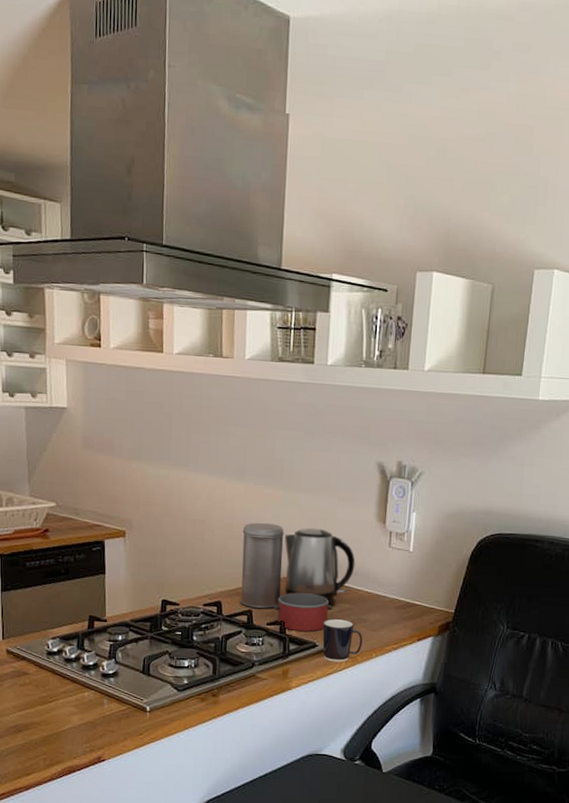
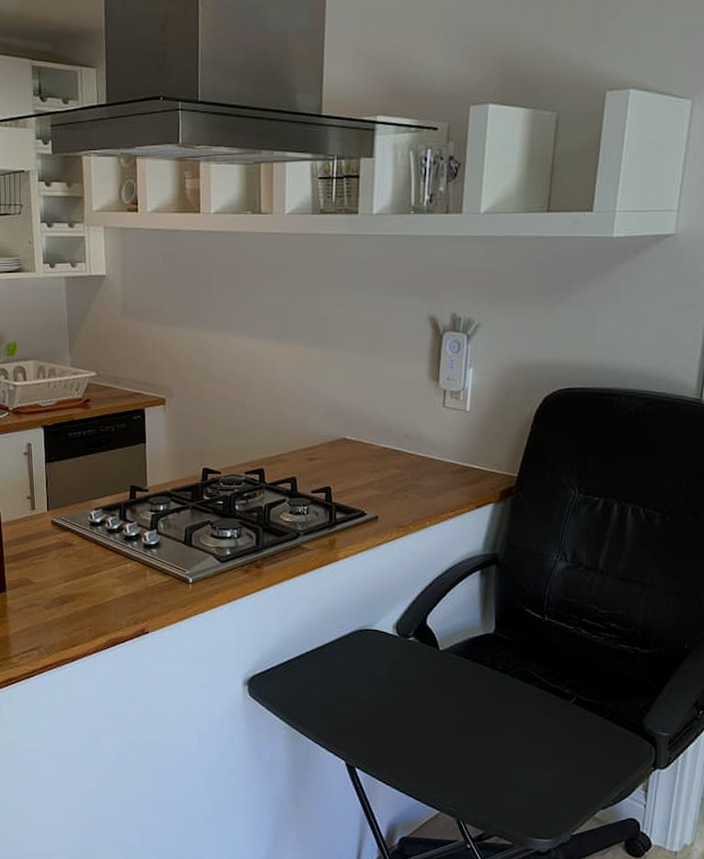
canister: present [240,523,284,609] -> none [283,385,329,476]
cooking pot: present [273,592,333,632] -> none [318,458,382,499]
kettle: present [284,527,356,606] -> none [329,389,406,472]
mug: present [322,619,363,663] -> none [371,485,416,532]

